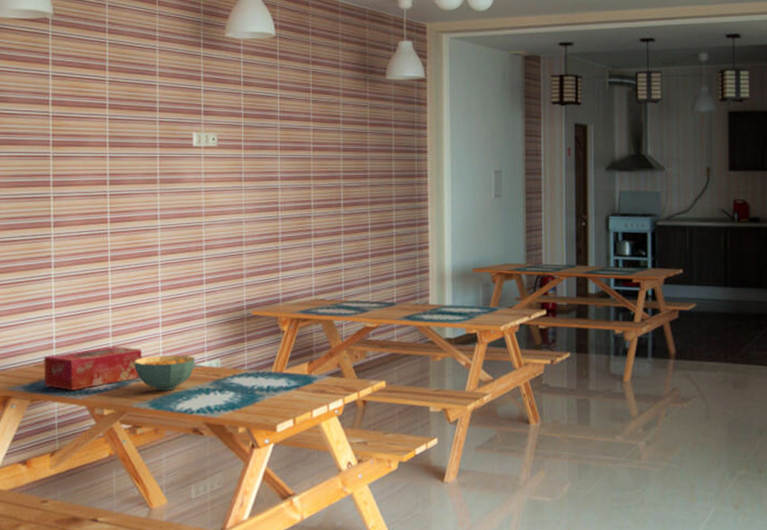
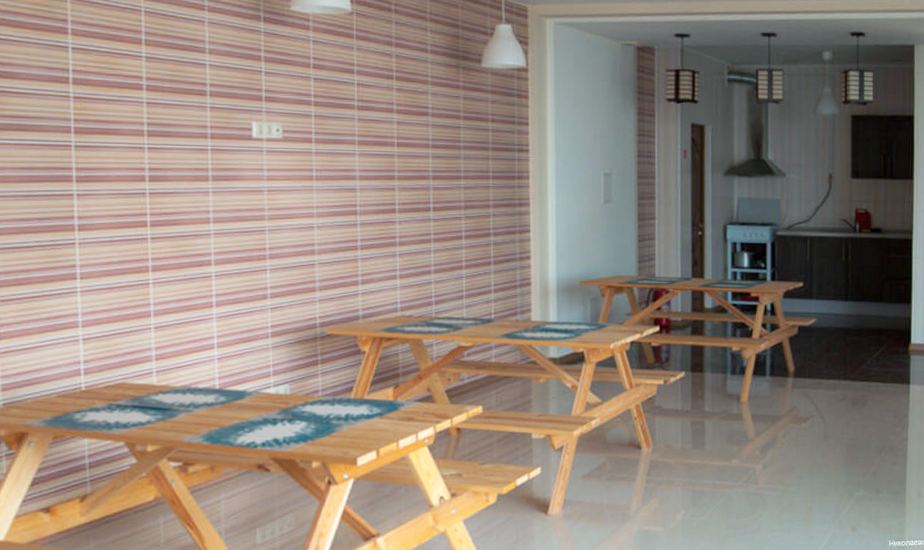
tissue box: present [43,345,143,390] -> none [68,371,194,424]
cereal bowl: present [134,355,196,391] -> none [183,380,260,422]

